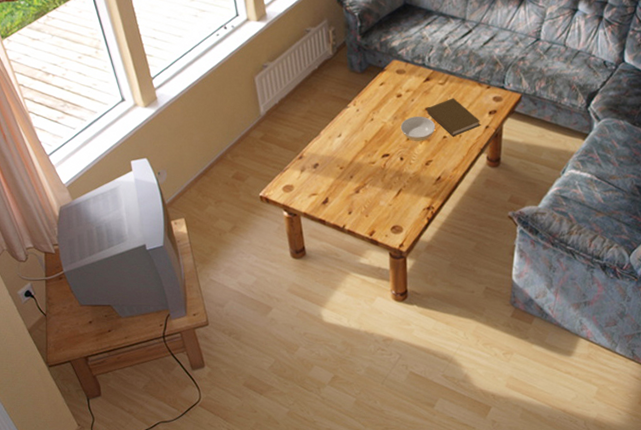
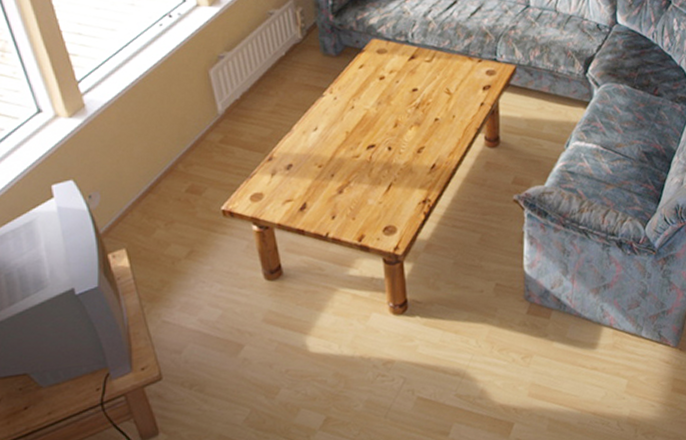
bowl: present [400,116,436,141] -> none [385,98,426,127]
book: present [426,98,480,137] -> none [414,75,474,118]

